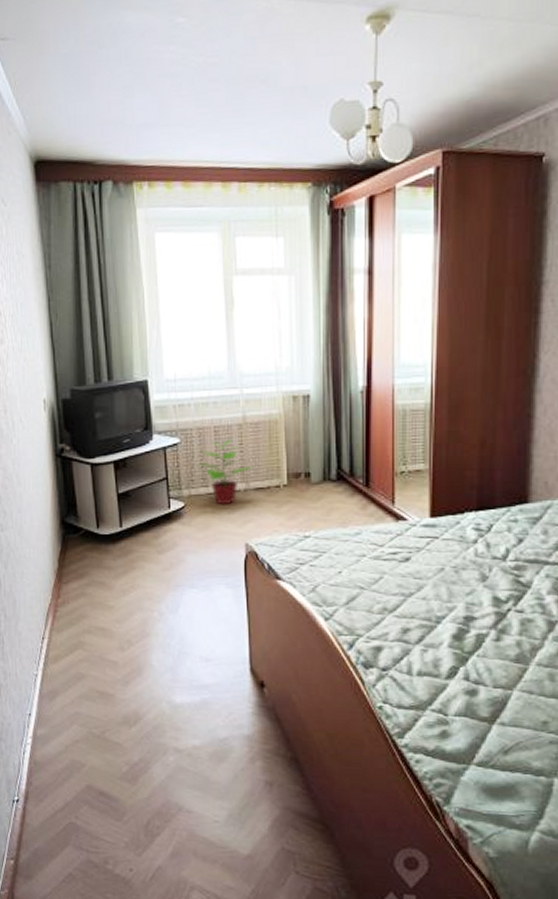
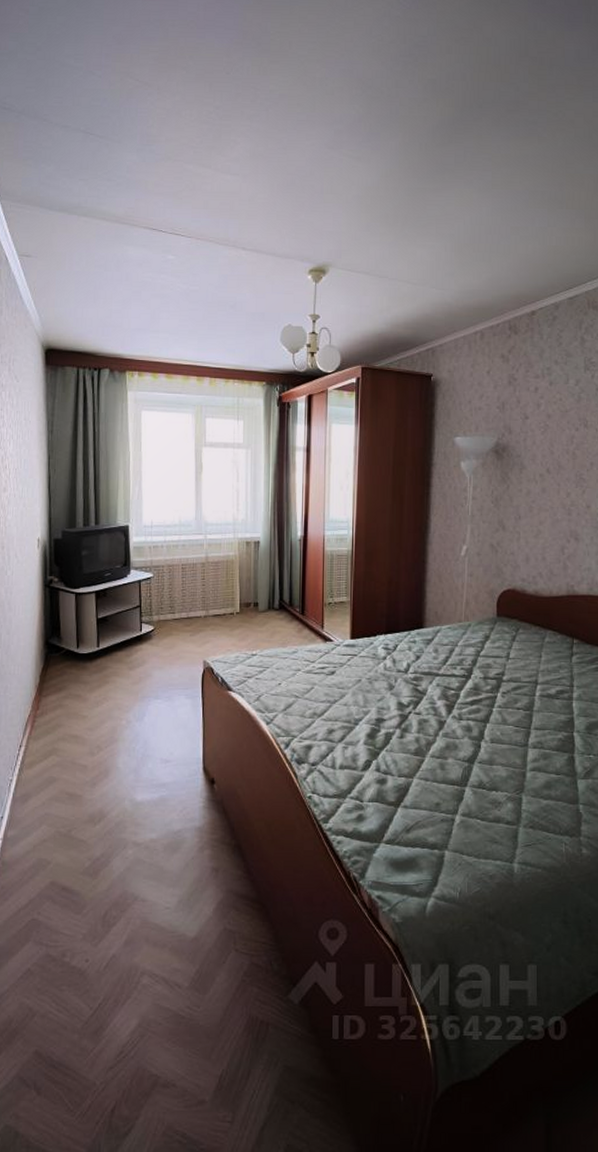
potted plant: present [198,439,253,505] -> none [167,575,213,629]

